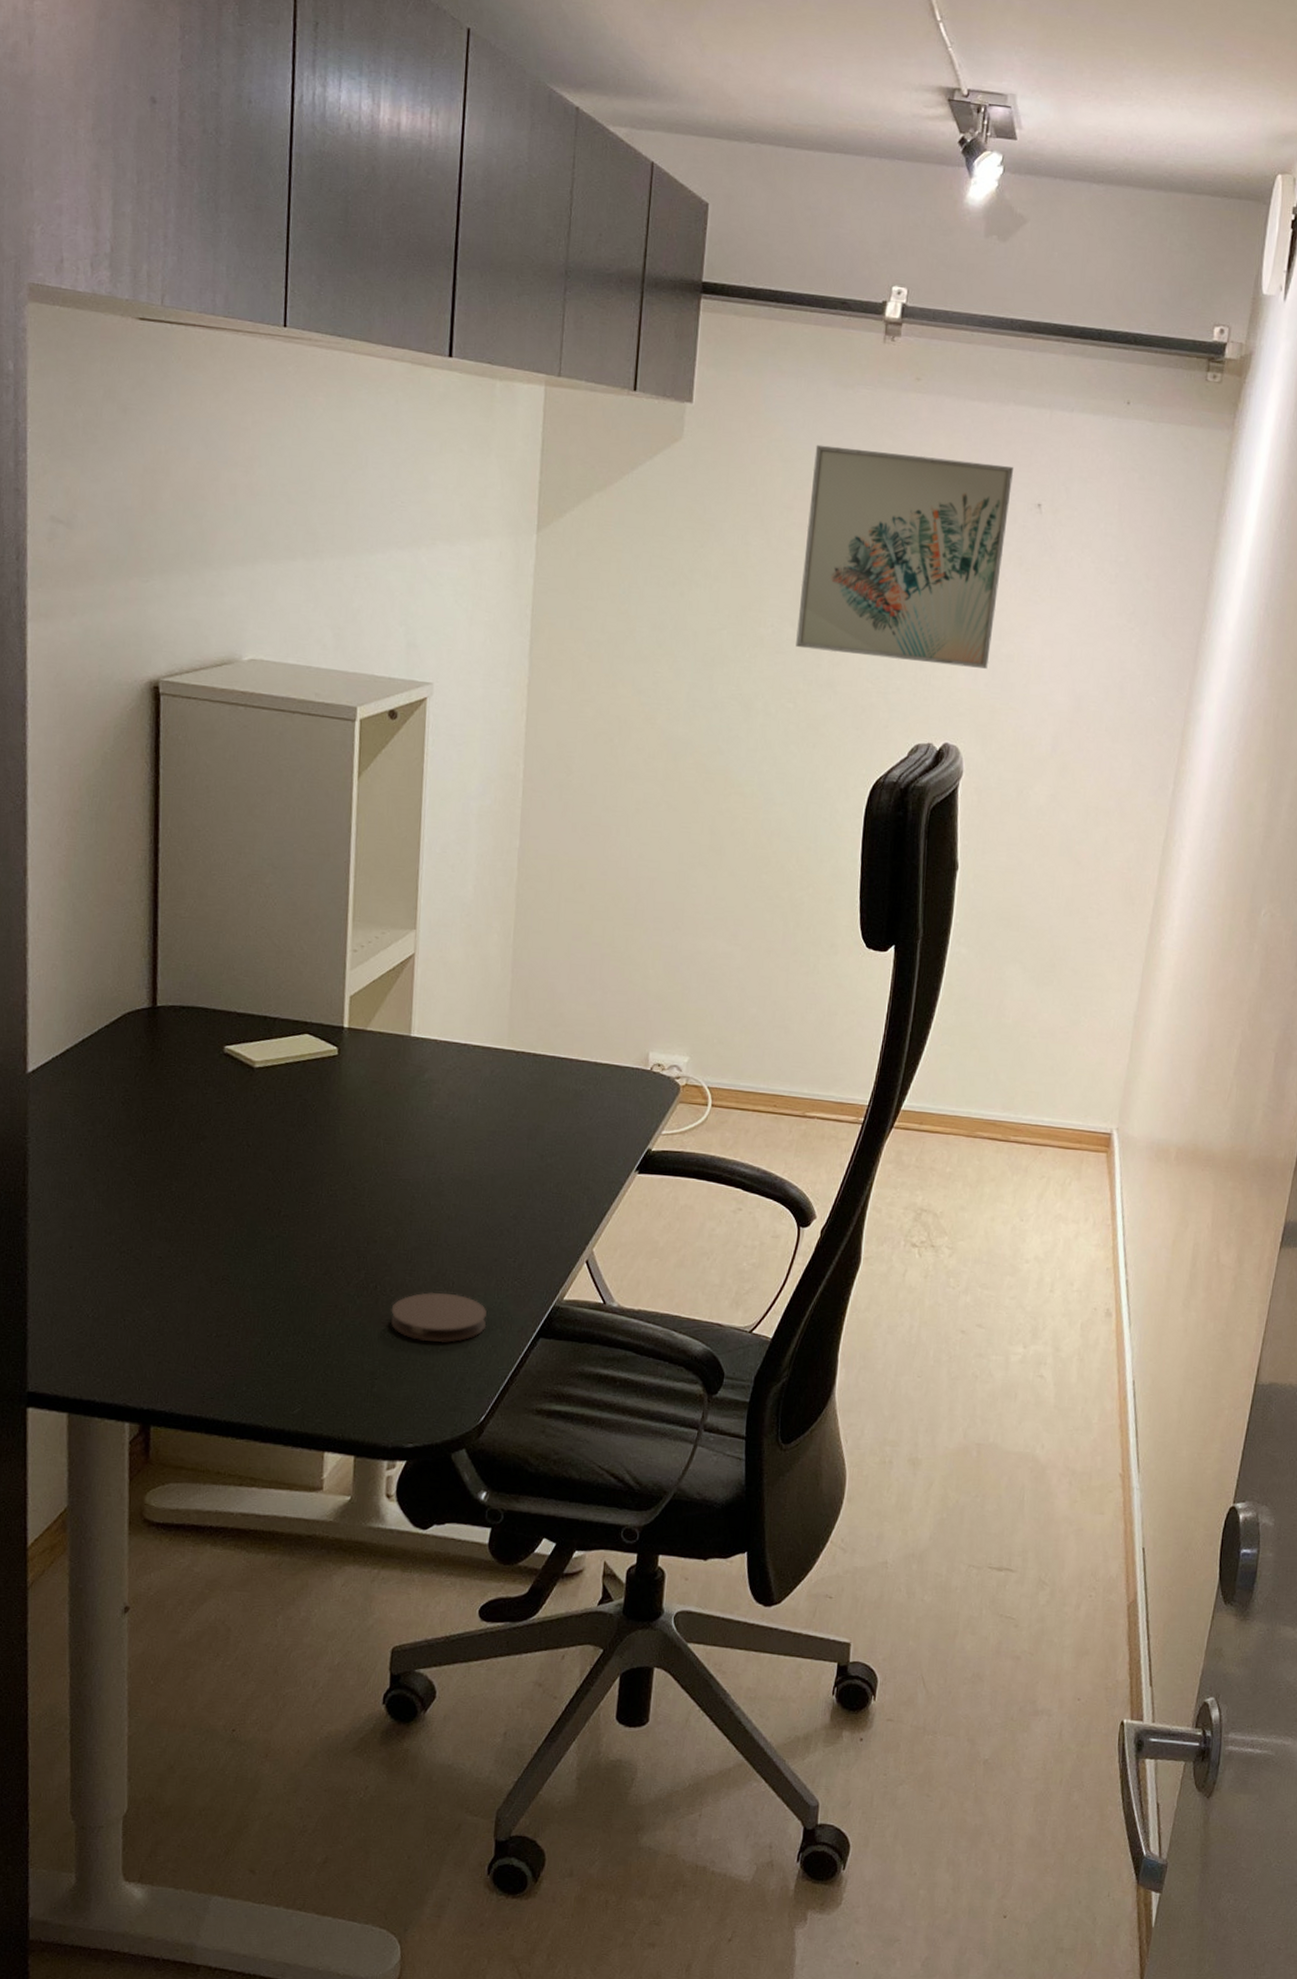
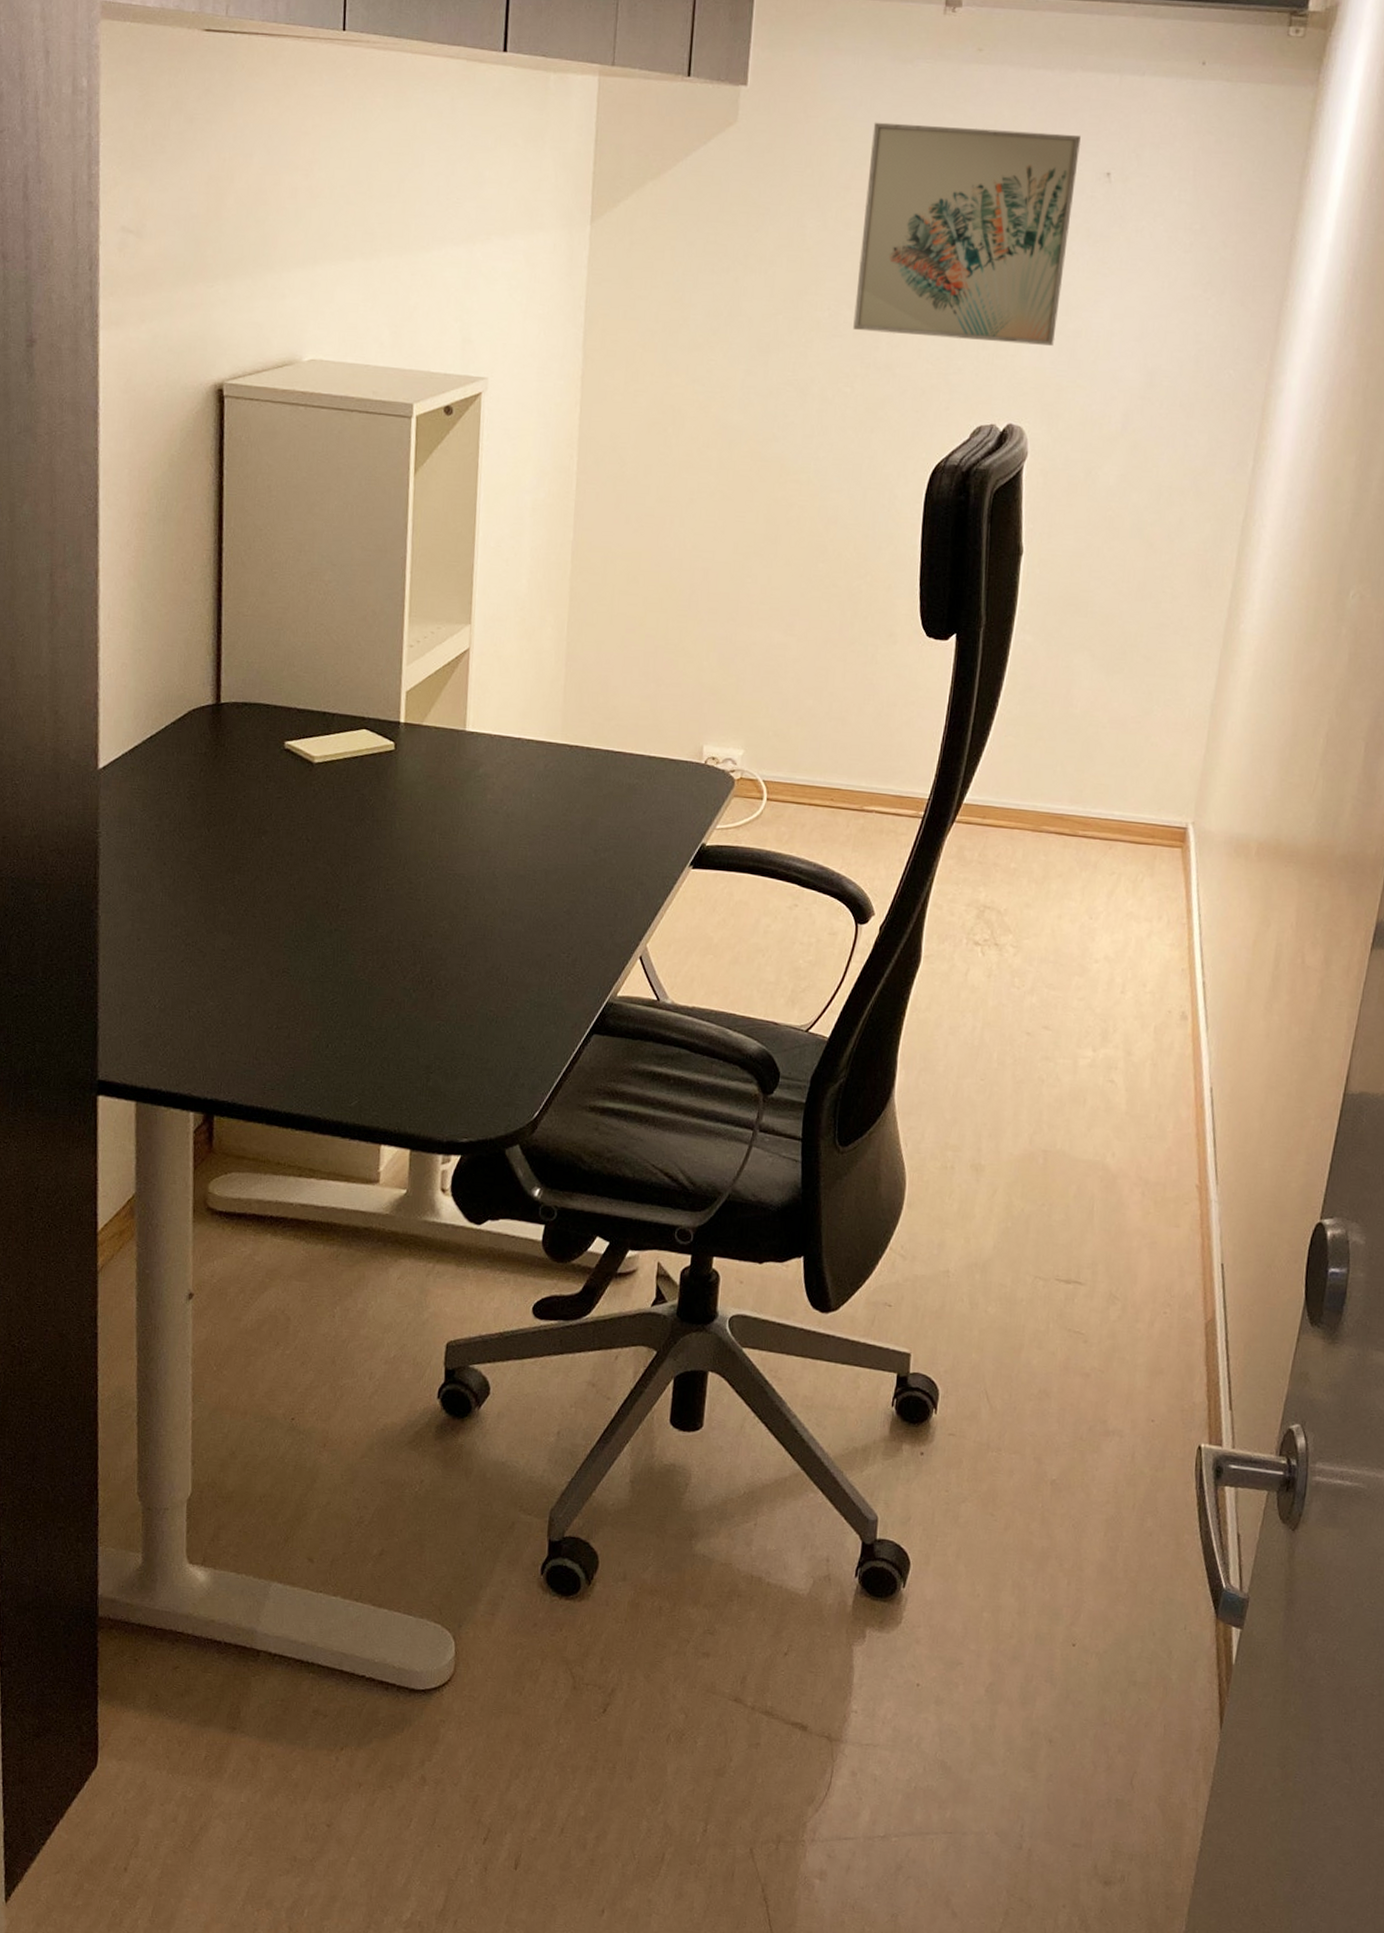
coaster: present [390,1292,487,1342] -> none [445,986,541,1037]

